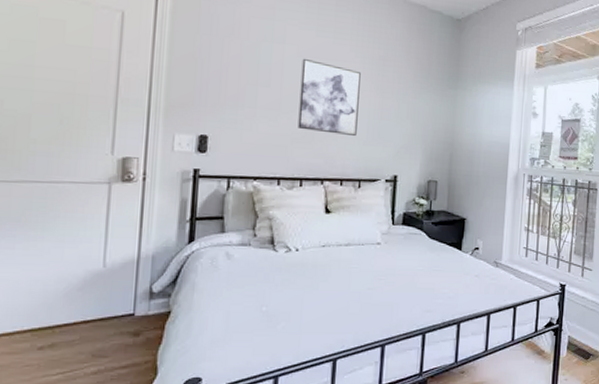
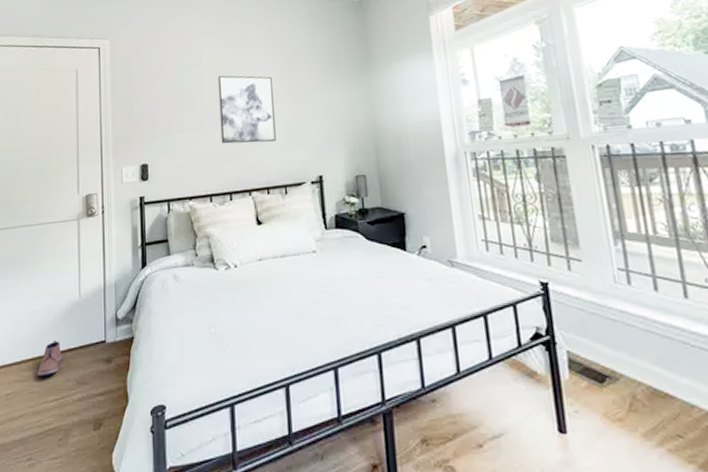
shoe: none [37,310,74,349] -> present [37,339,61,377]

